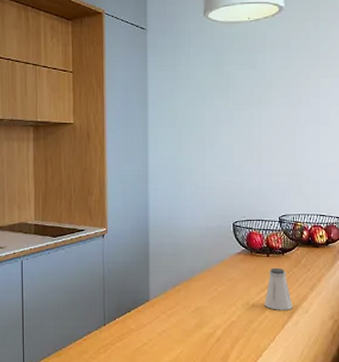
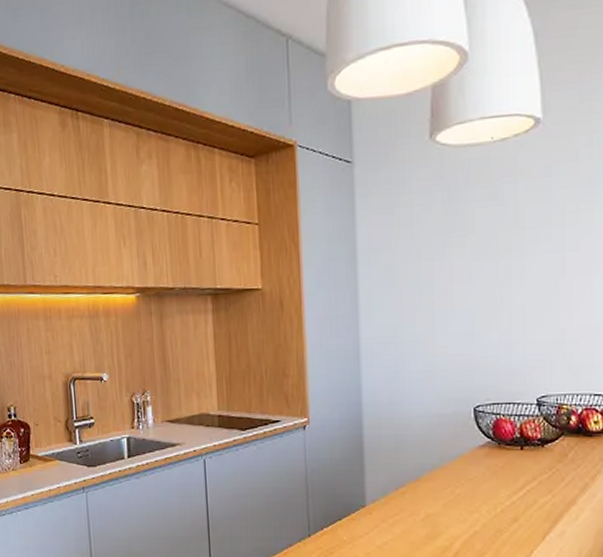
saltshaker: present [264,267,293,310] -> none [517,463,557,517]

